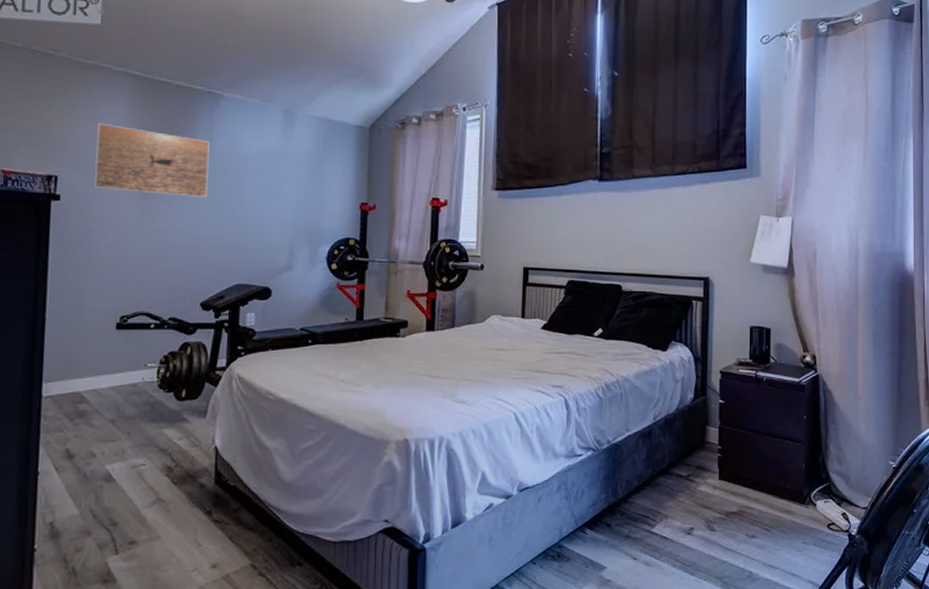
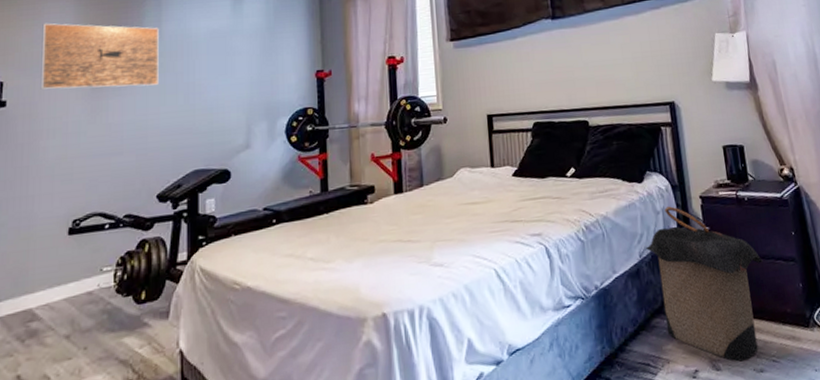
laundry hamper: none [660,377,771,526] -> present [645,206,763,362]

